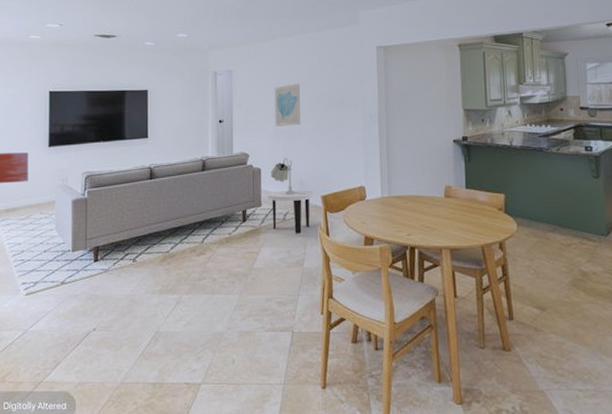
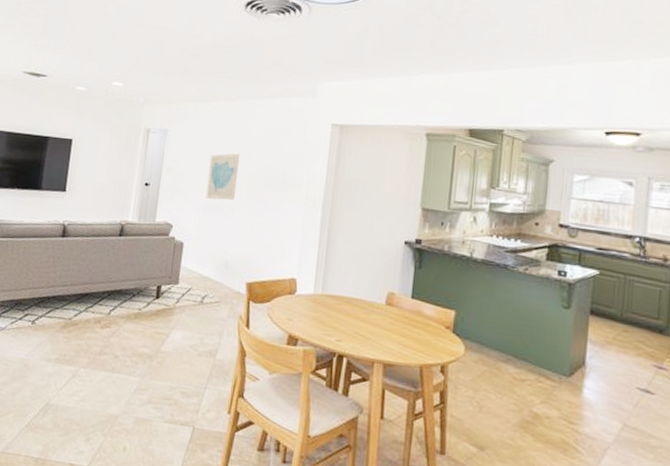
side table: present [267,190,315,234] -> none [186,270,240,321]
table lamp: present [270,157,308,195] -> none [192,234,232,279]

